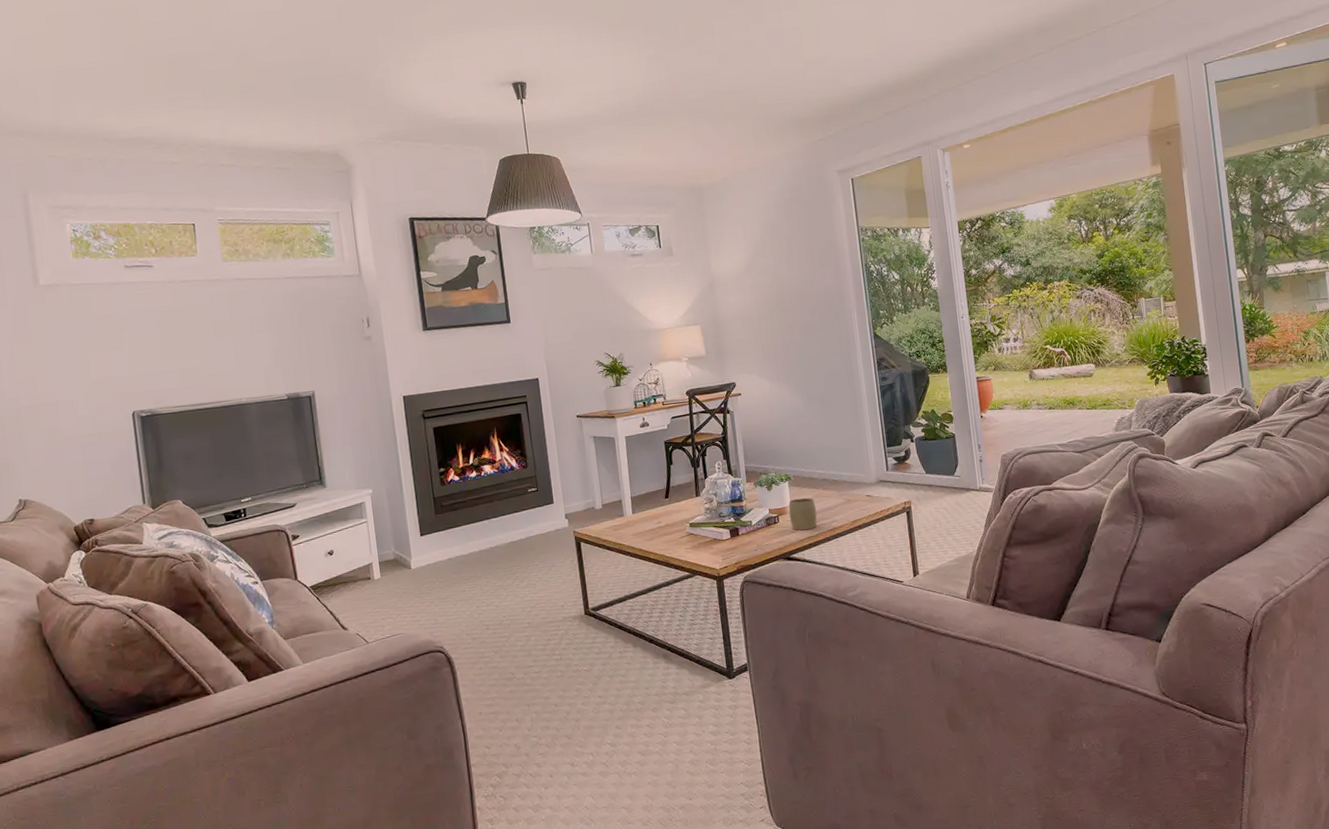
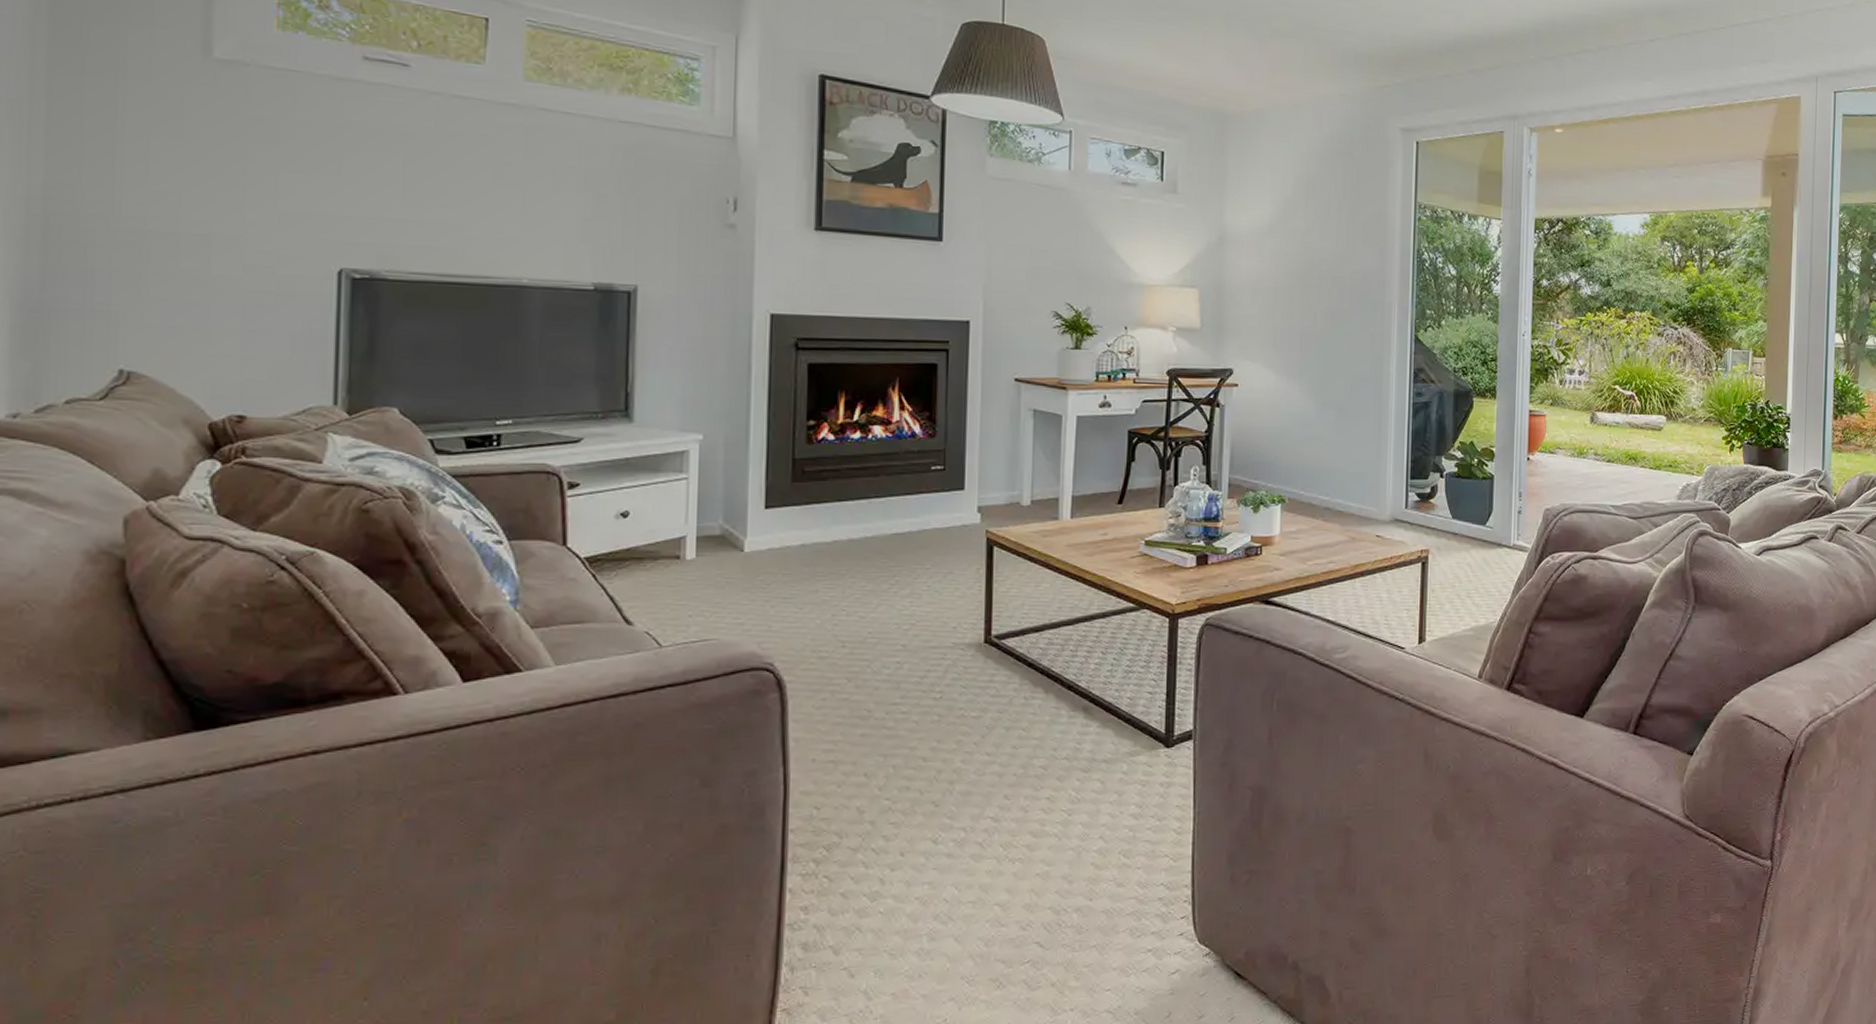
mug: present [788,497,817,530] -> none [1275,527,1312,568]

